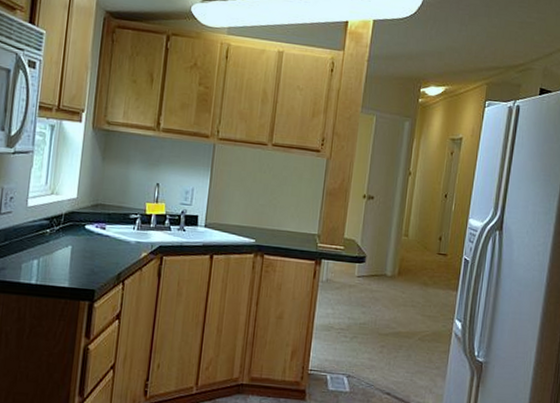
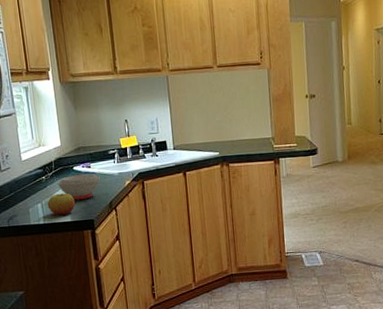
apple: none [45,252,79,279] -> present [47,193,76,216]
soup bowl: none [62,234,113,265] -> present [57,174,100,200]

